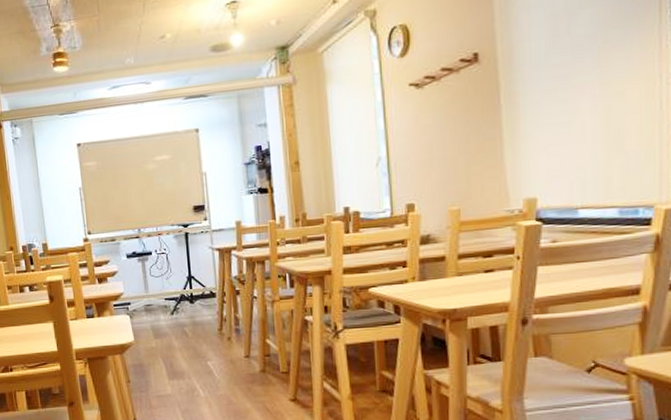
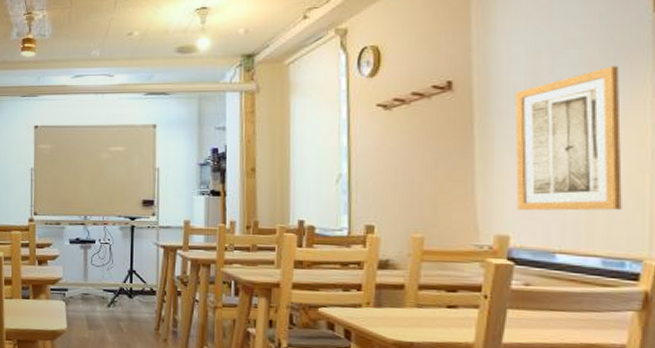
wall art: none [537,21,635,173] -> present [515,65,622,211]

